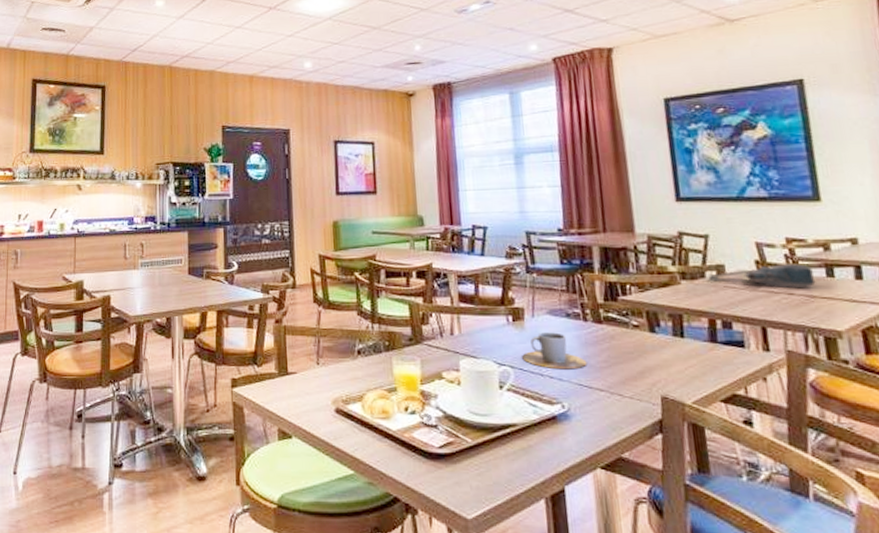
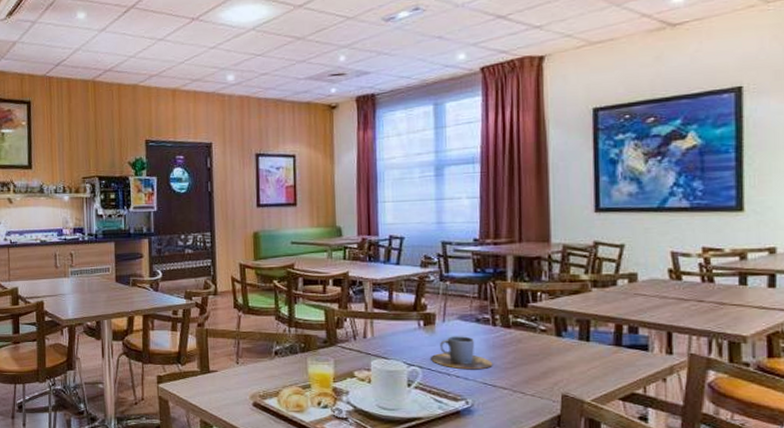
tote bag: present [708,264,816,288] -> none [620,272,727,295]

